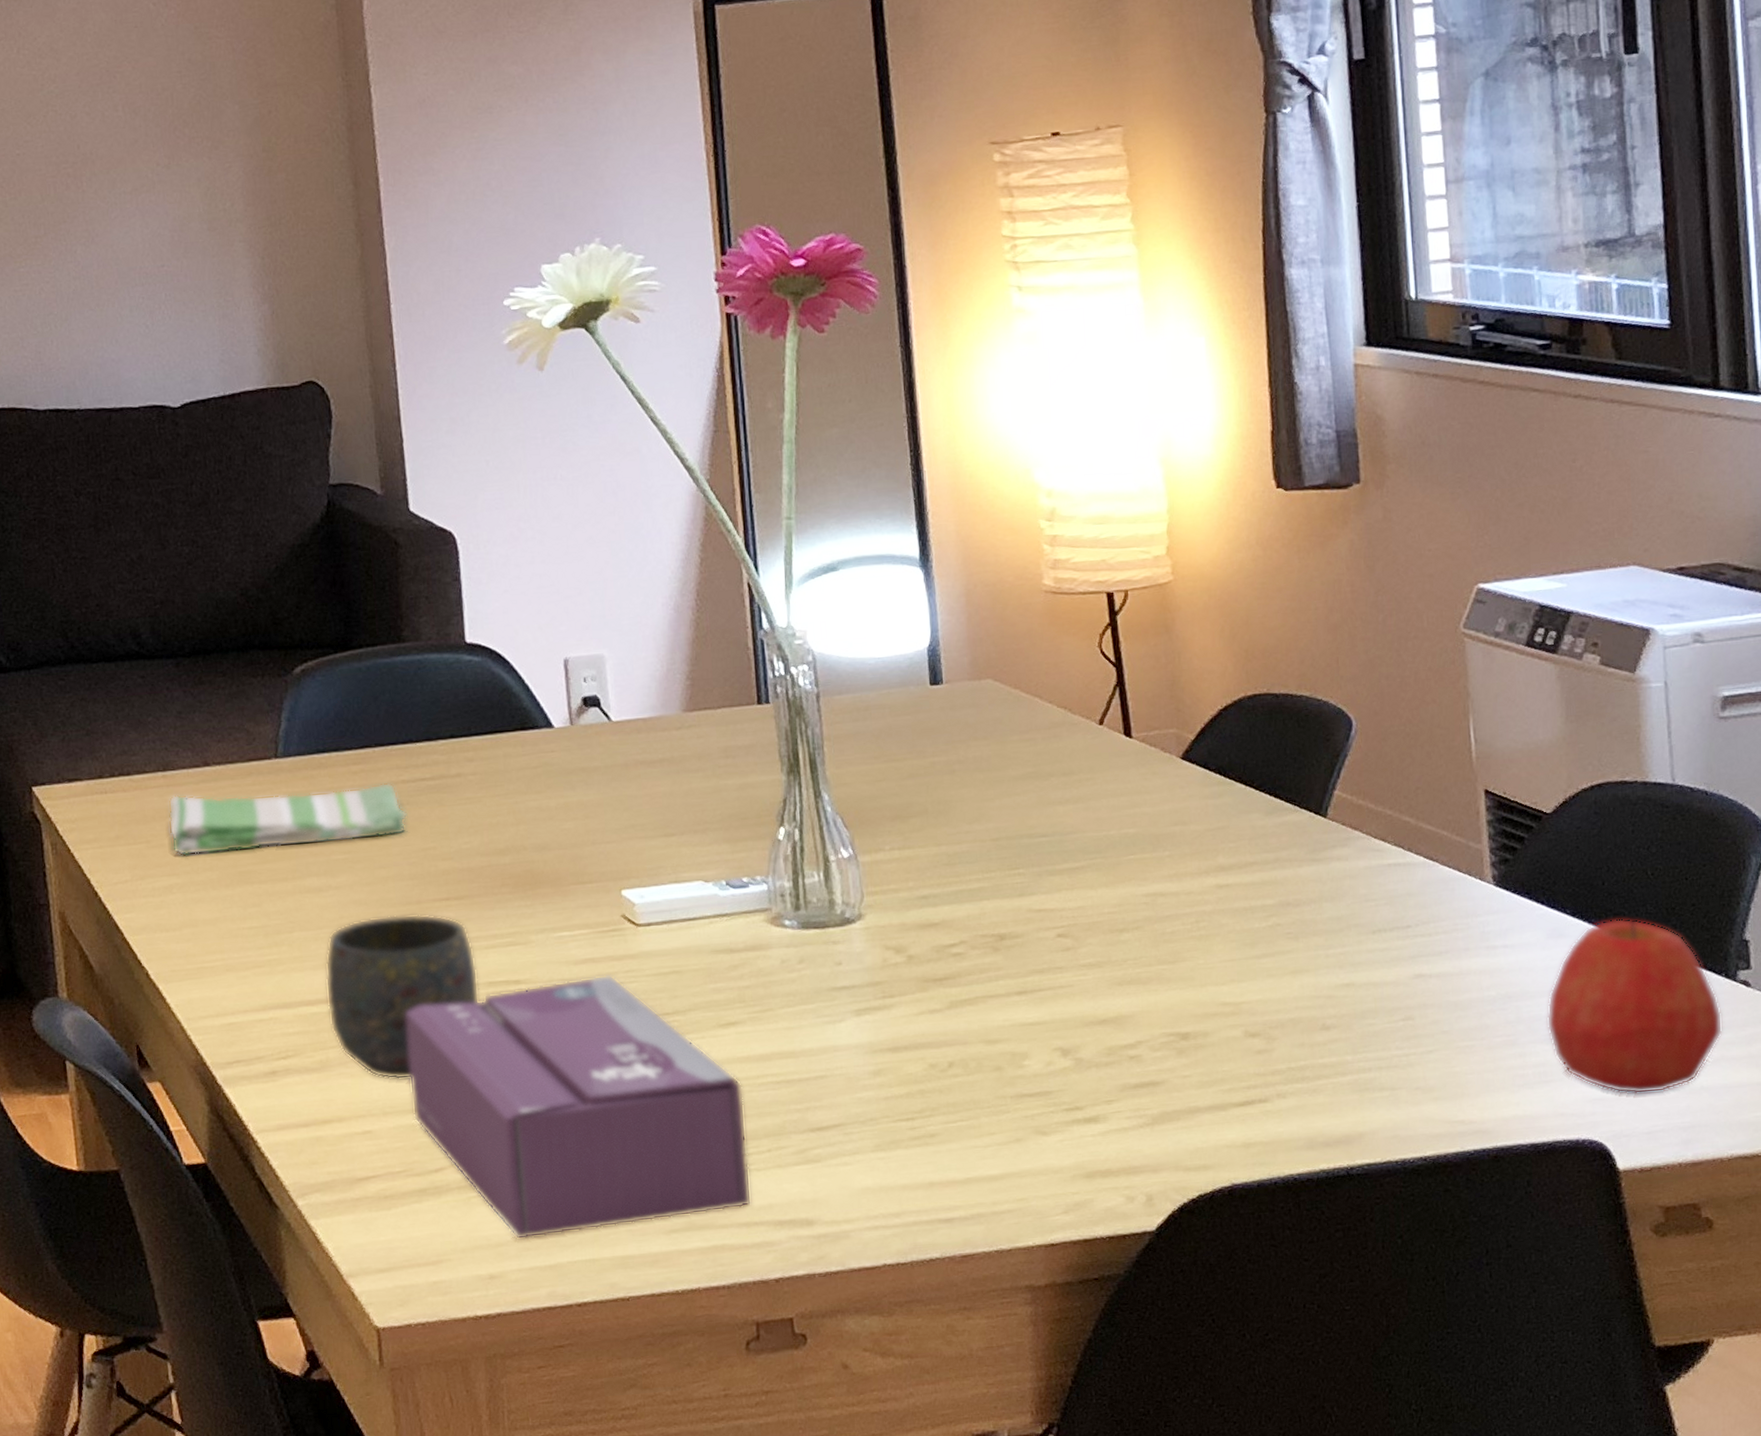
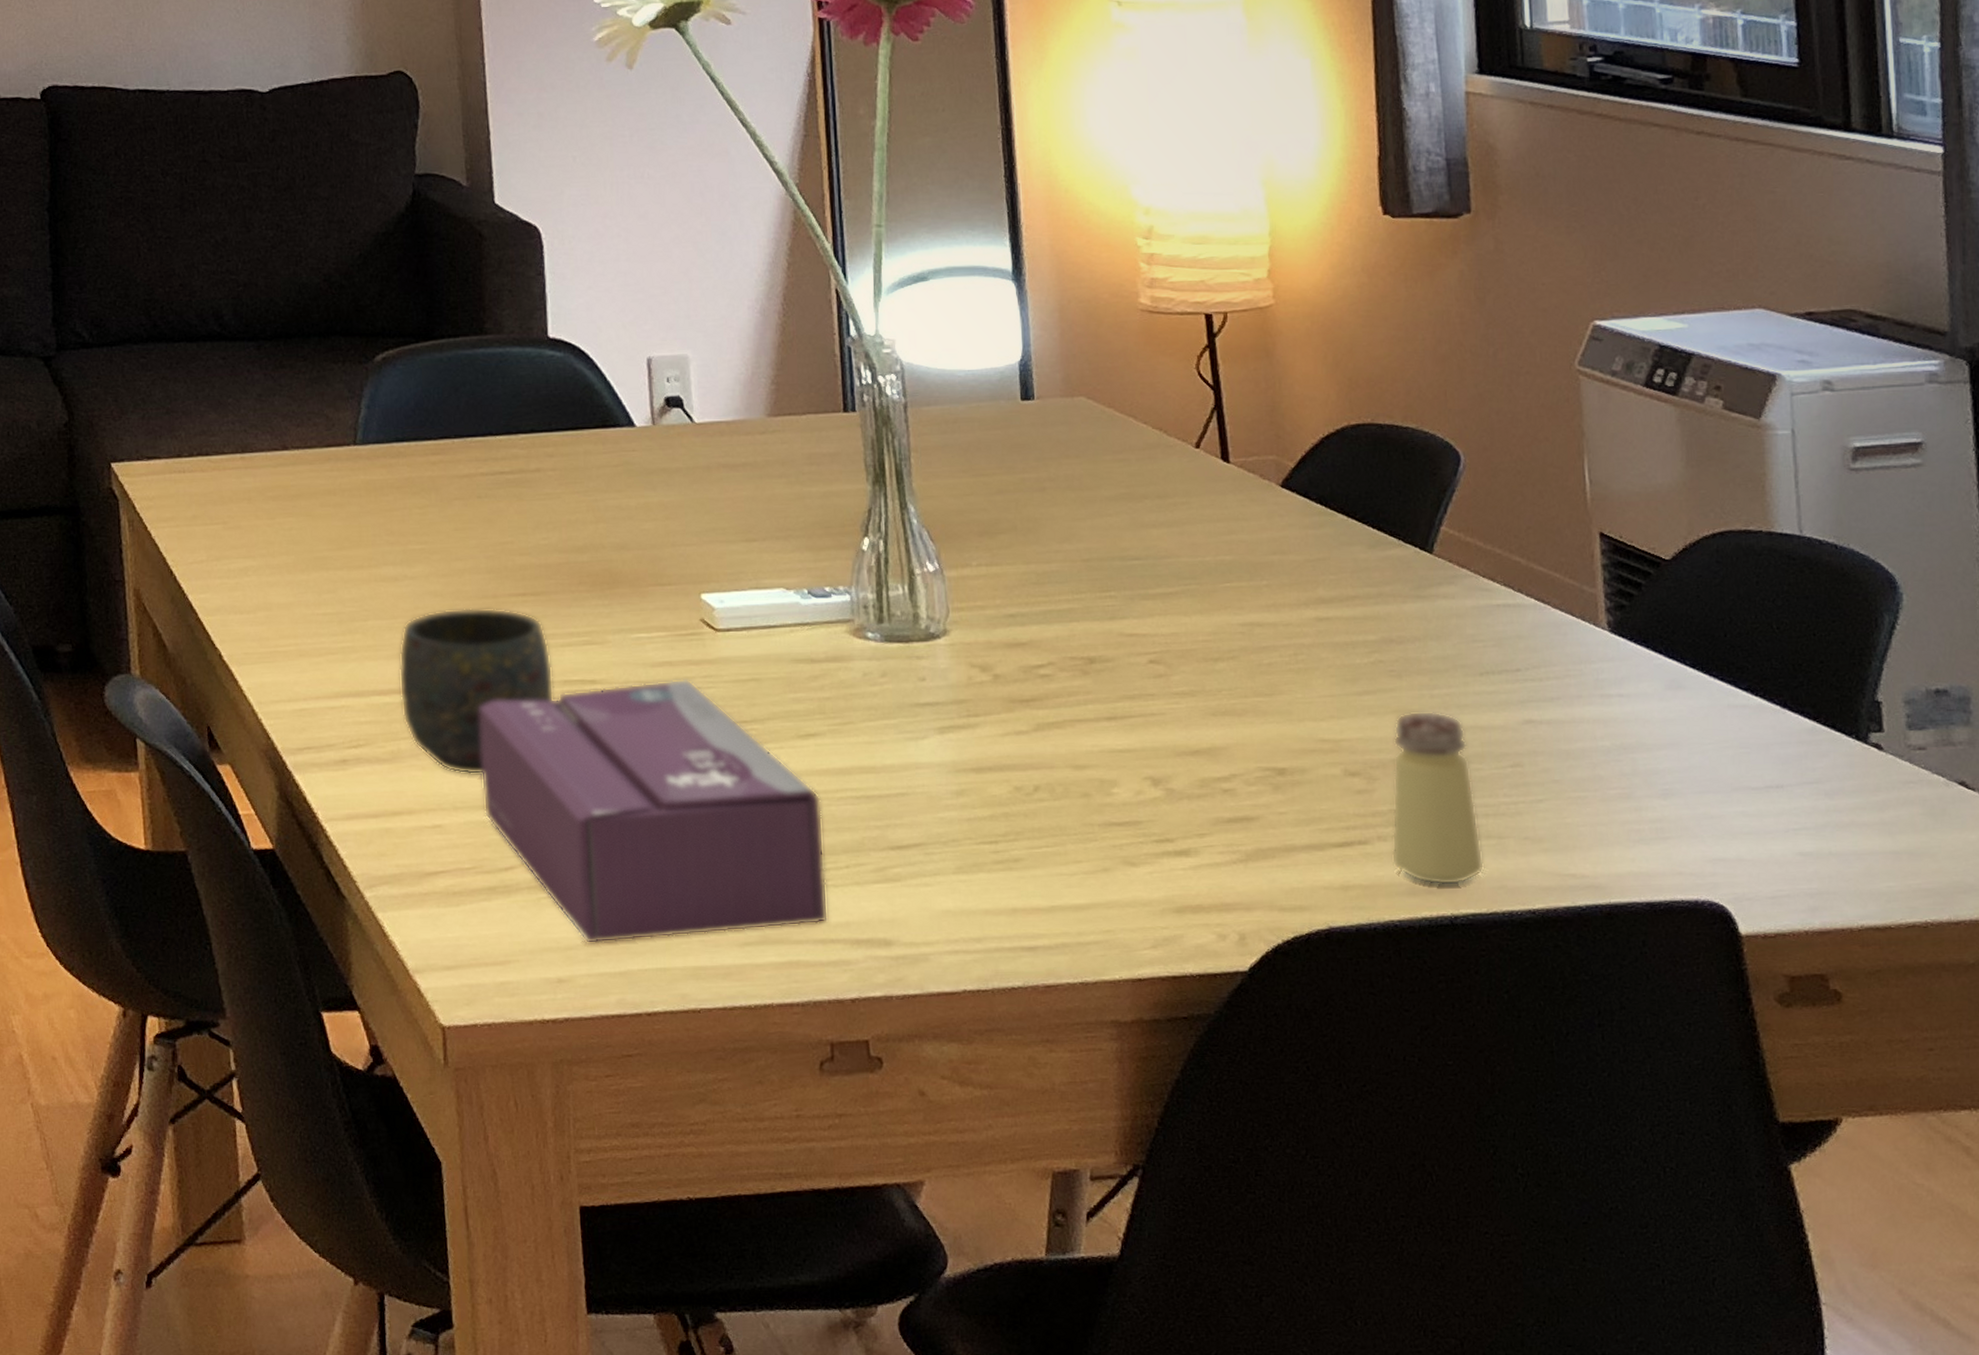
dish towel: present [168,782,408,856] -> none [245,474,486,539]
saltshaker: none [1290,970,1379,1138] -> present [1391,711,1485,885]
apple: present [1546,918,1723,1095] -> none [1664,672,1853,857]

